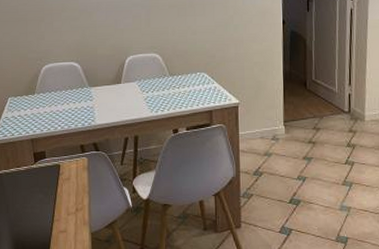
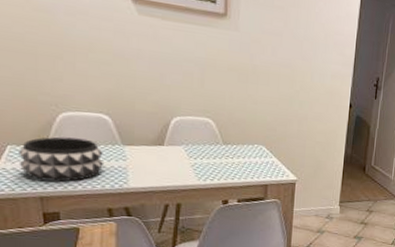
decorative bowl: none [16,85,77,125] -> present [19,136,104,182]

